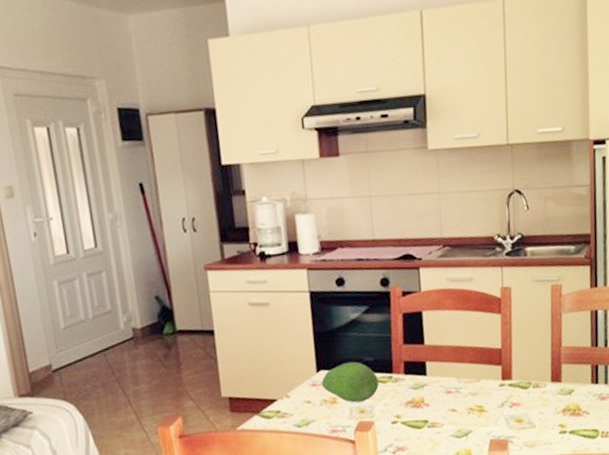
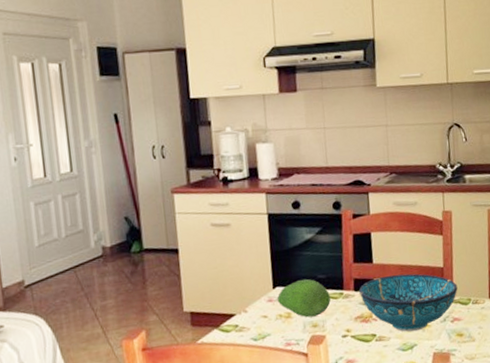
decorative bowl: none [410,355,517,418] -> present [359,273,458,332]

